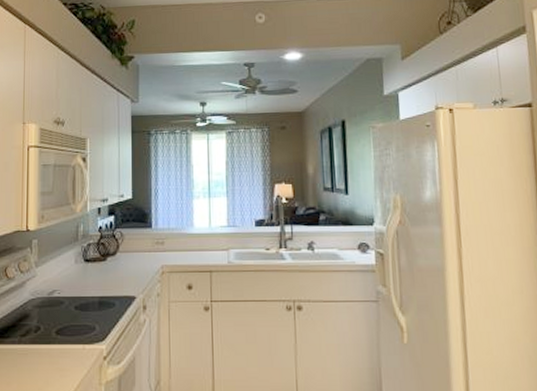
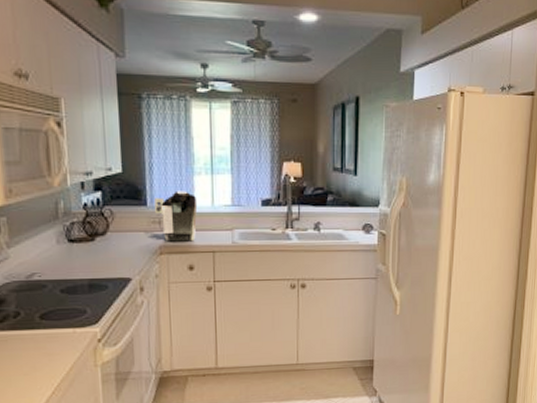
coffee maker: none [159,213,196,262] -> present [155,191,198,242]

